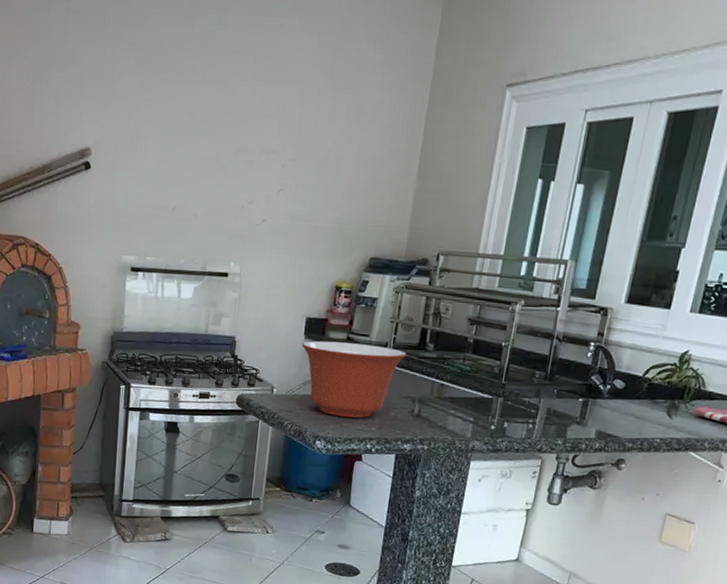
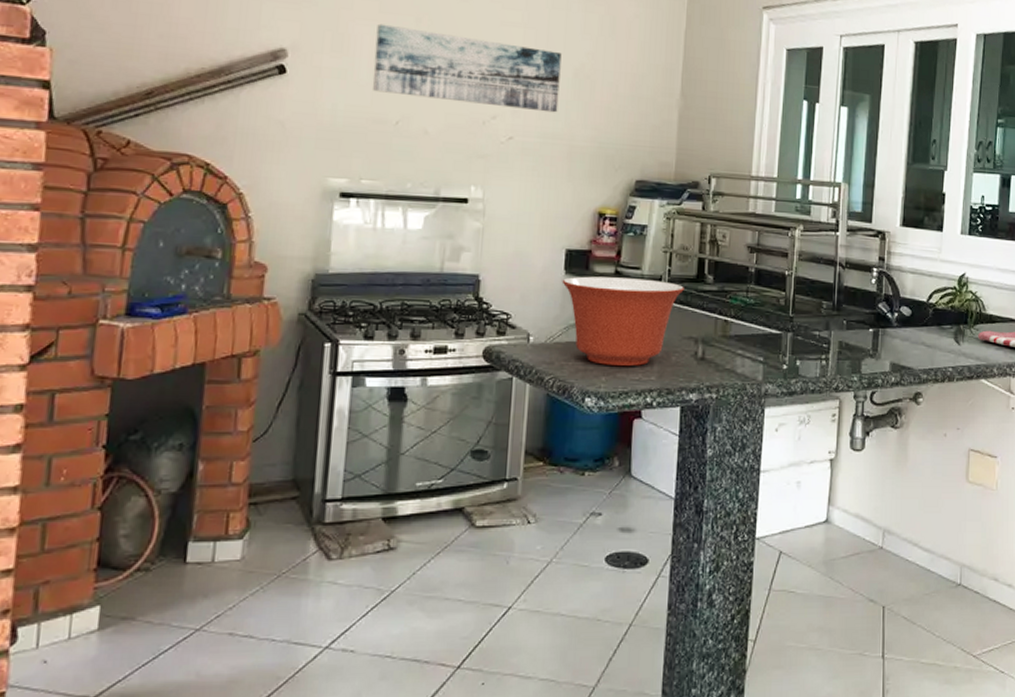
wall art: none [155,122,311,197] -> present [372,23,562,113]

